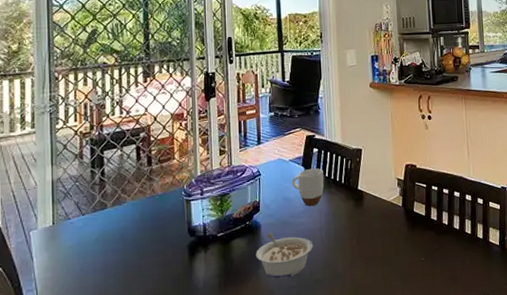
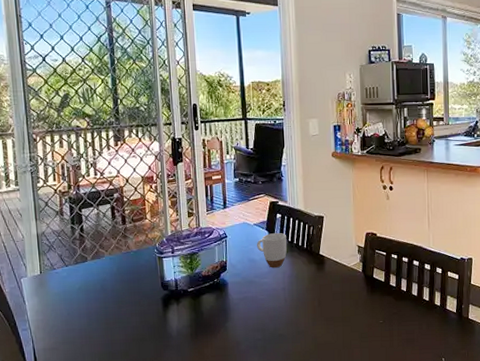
legume: present [256,232,313,279] -> none [224,290,277,332]

